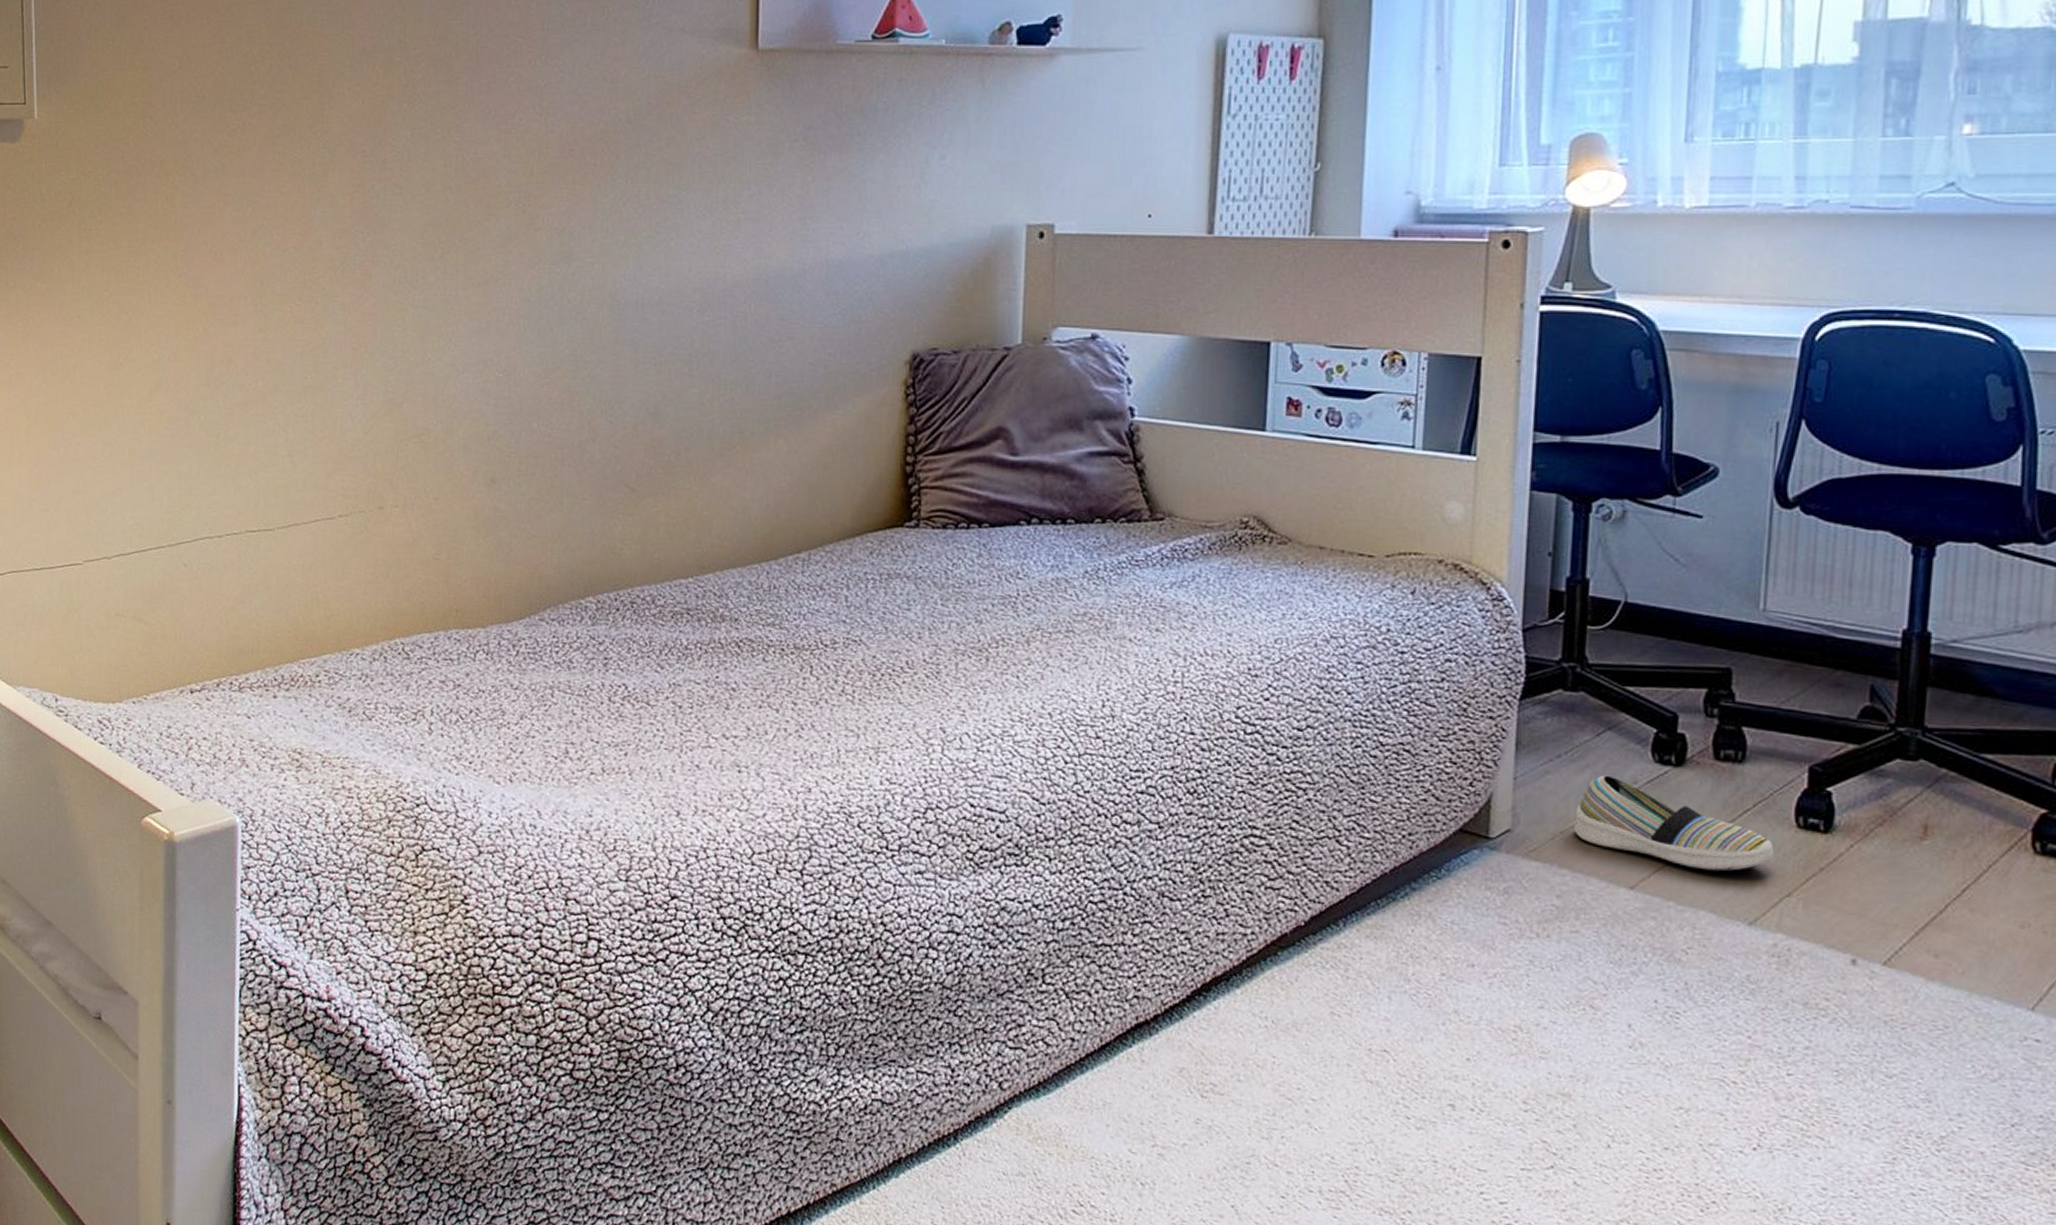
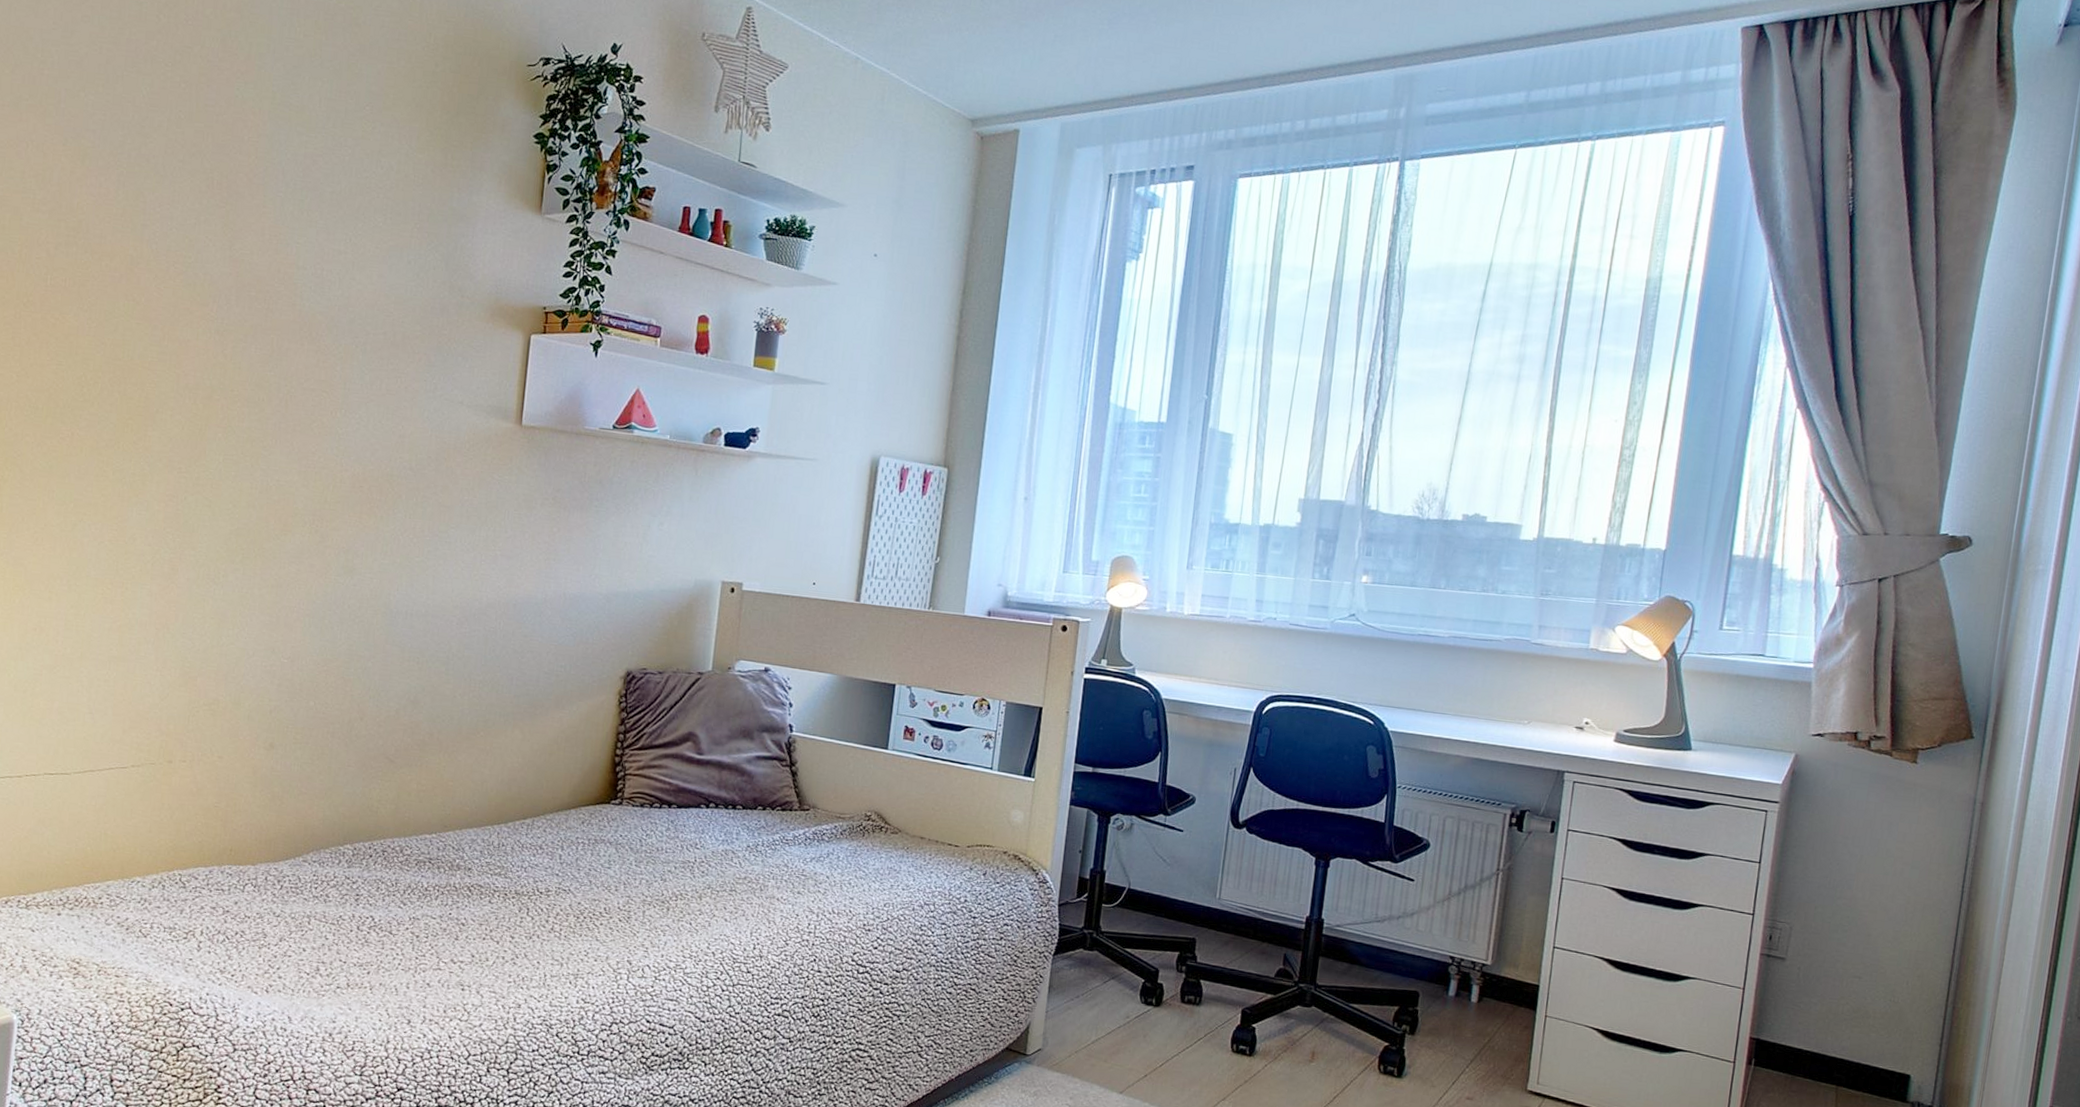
shoe: present [1574,775,1774,871] -> none [1085,1011,1216,1082]

